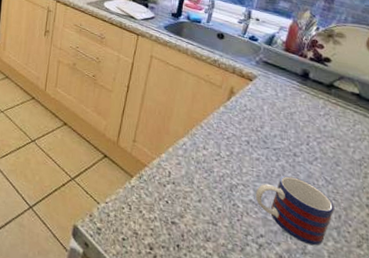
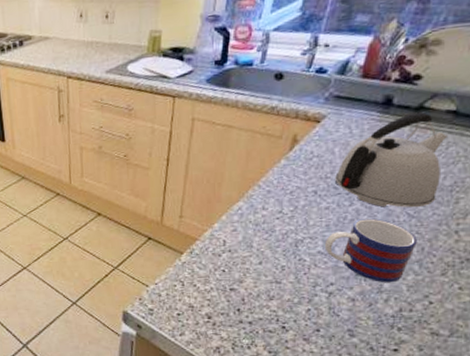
kettle: none [264,89,354,175] -> present [335,112,447,208]

